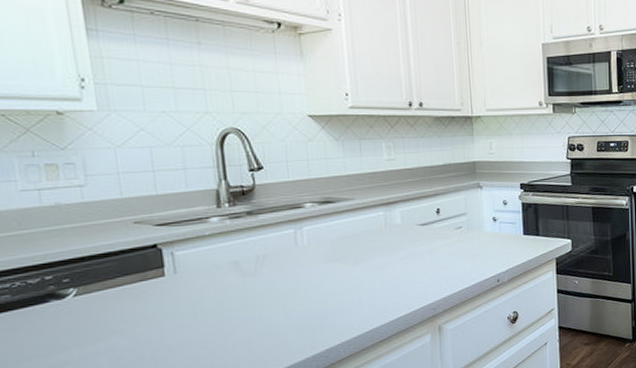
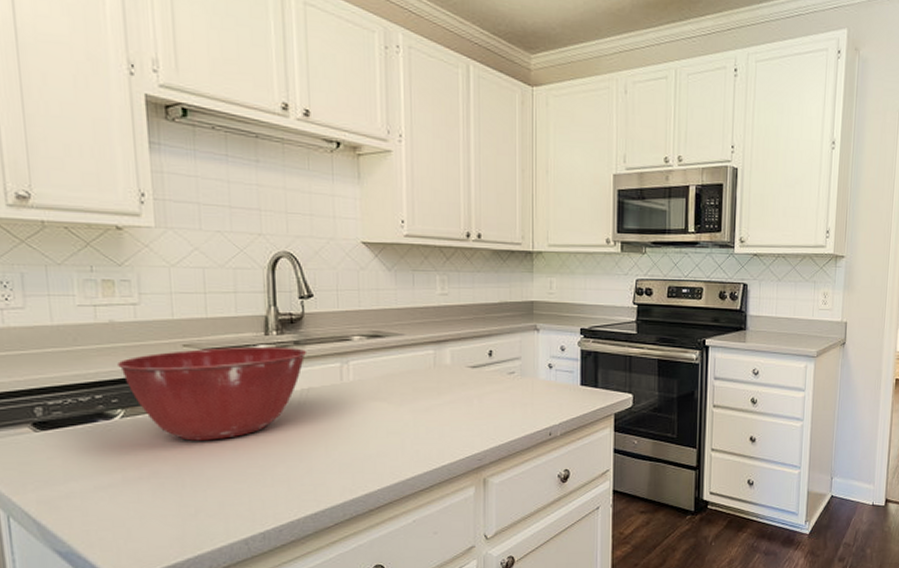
mixing bowl: none [67,217,260,313] -> present [118,346,306,441]

